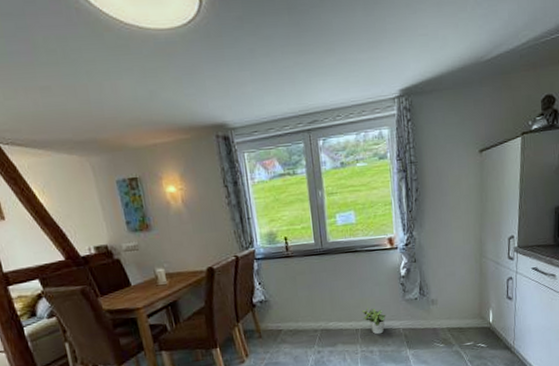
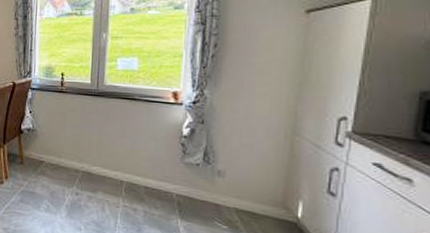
potted plant: present [361,307,386,335] -> none [130,161,158,194]

